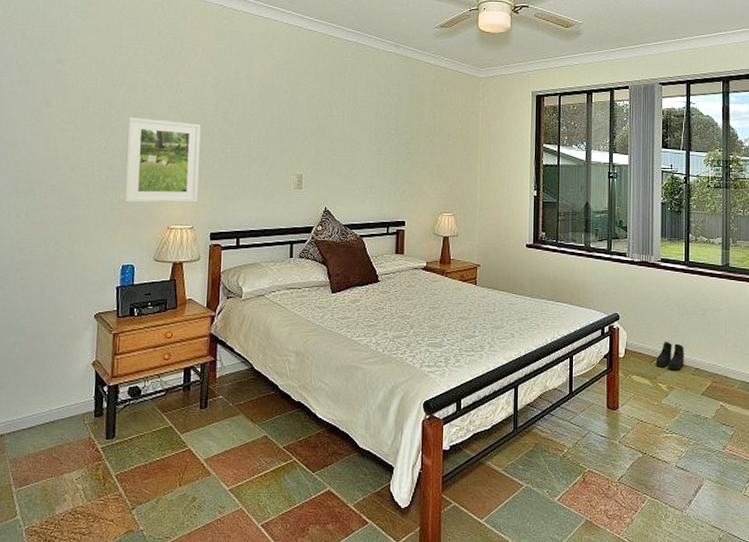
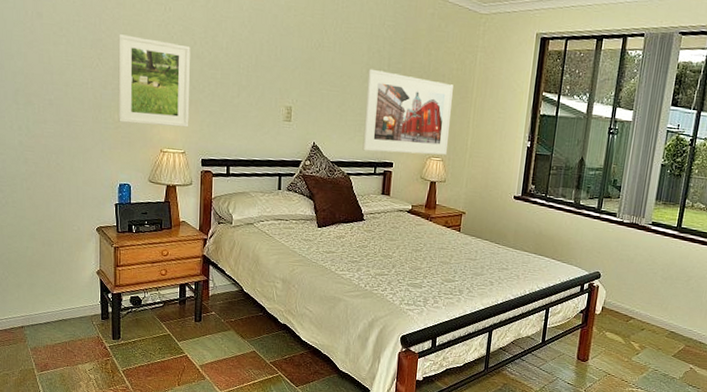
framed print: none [374,133,459,212] -> present [362,68,453,156]
boots: present [656,341,684,370] -> none [631,303,663,332]

